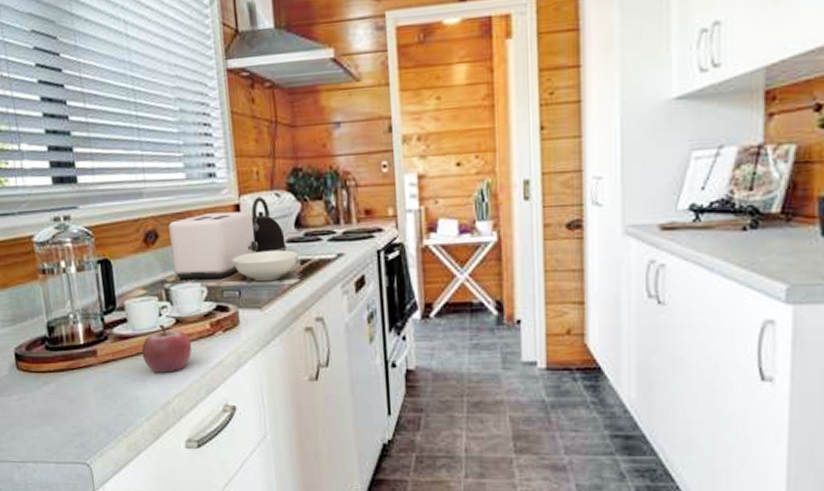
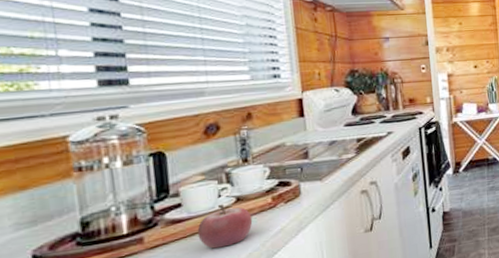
toaster: present [168,211,258,279] -> none [231,104,319,163]
bowl: present [232,249,300,282] -> none [294,132,356,159]
kettle: present [251,197,287,254] -> none [313,92,346,137]

